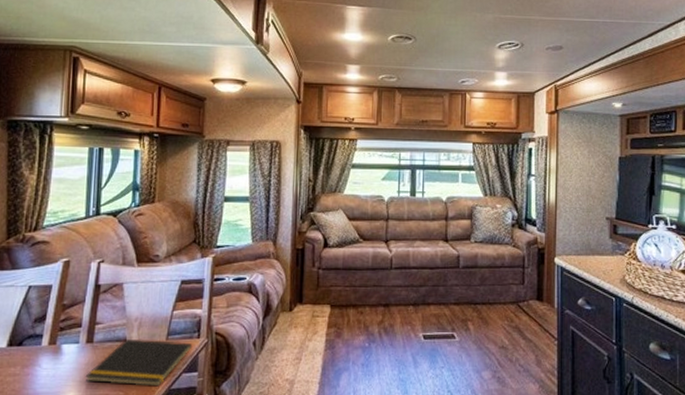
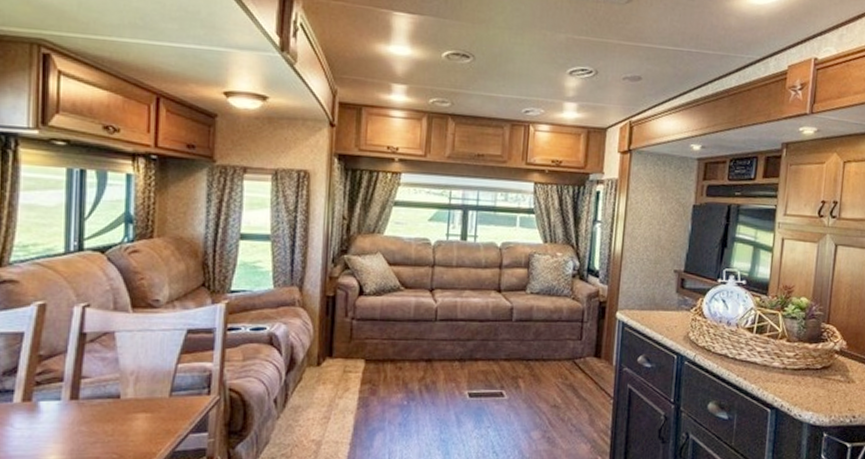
notepad: present [85,338,193,387] -> none [69,395,202,448]

